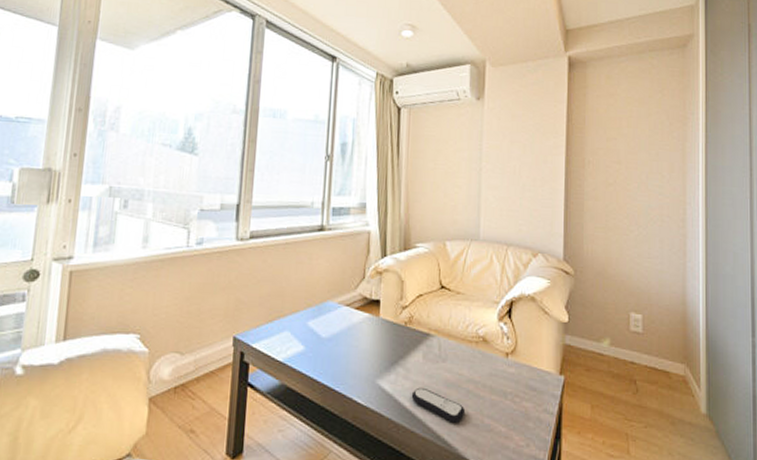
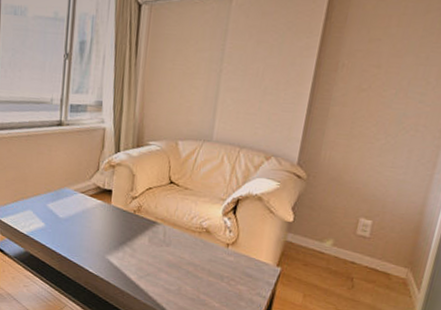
remote control: present [411,387,466,423] -> none [136,264,184,296]

